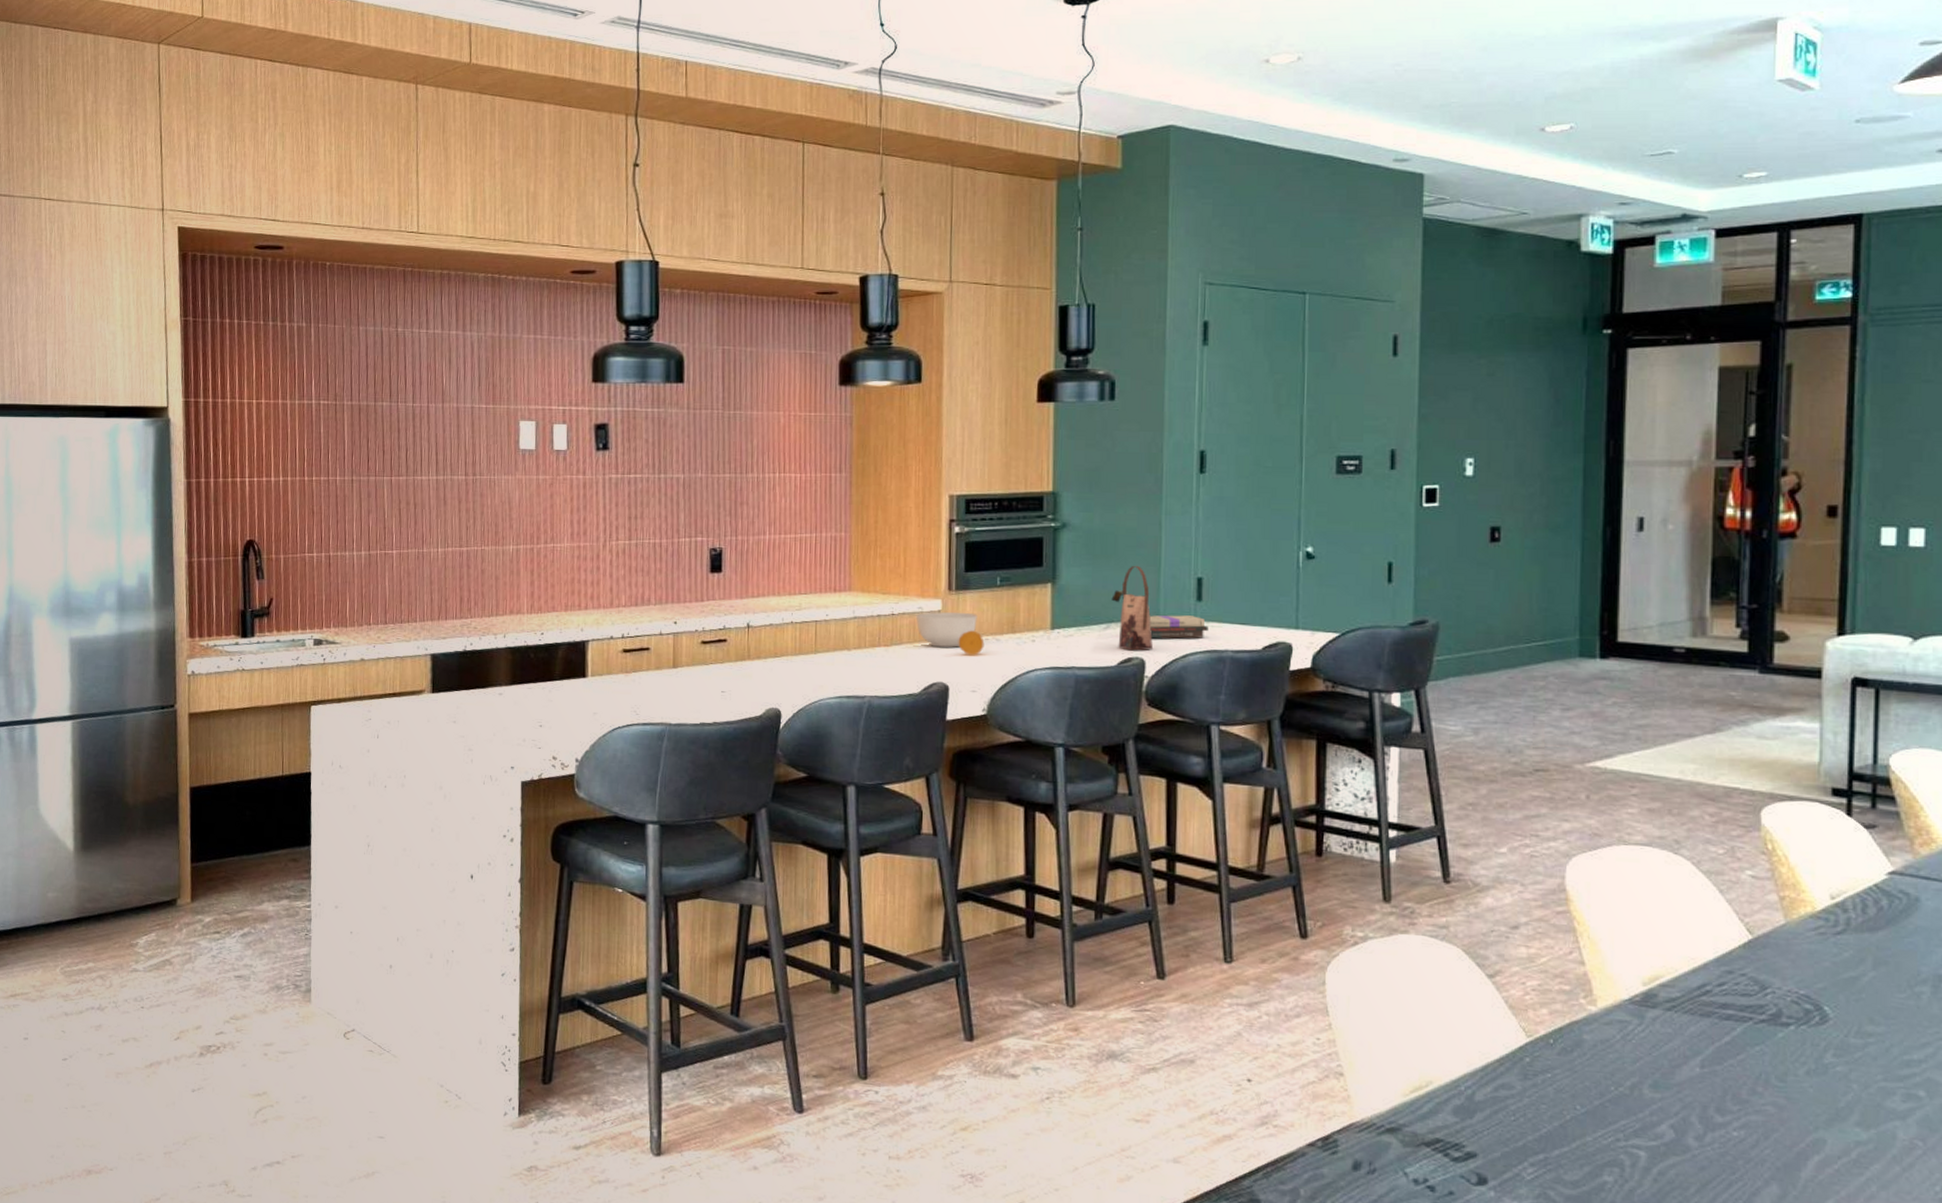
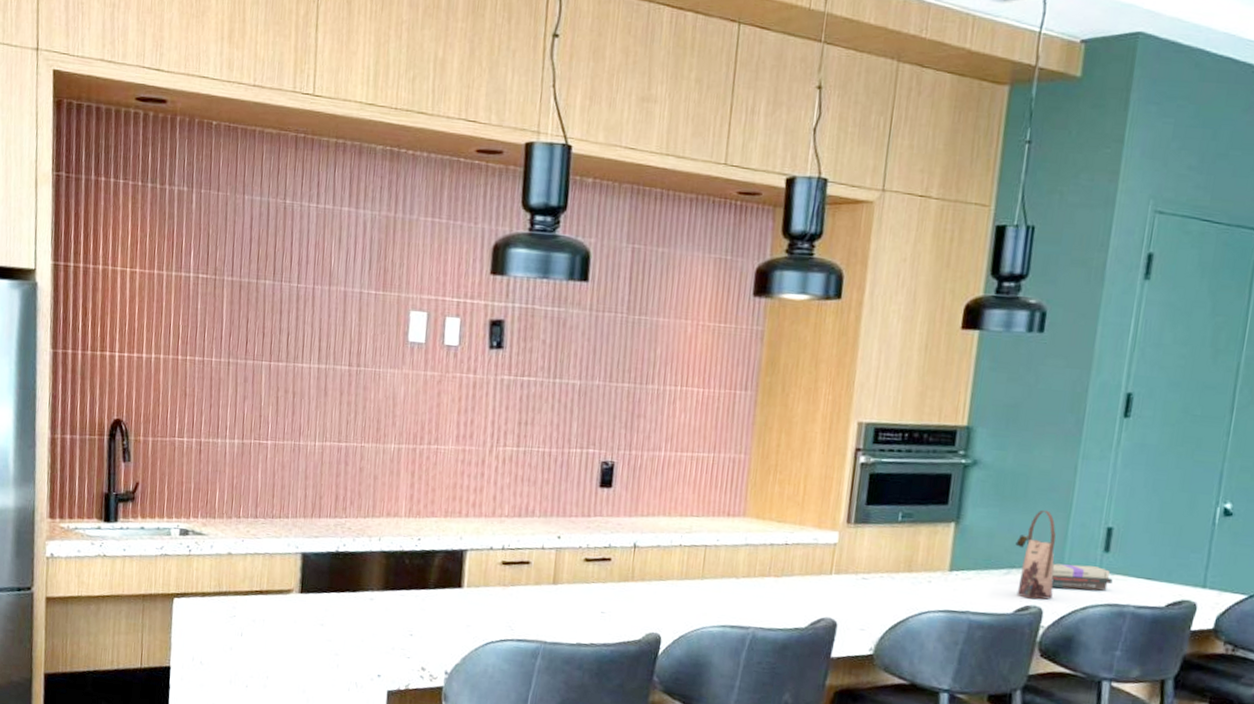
bowl: present [915,612,978,648] -> none [810,544,875,583]
fruit: present [958,630,985,656] -> none [851,566,879,593]

